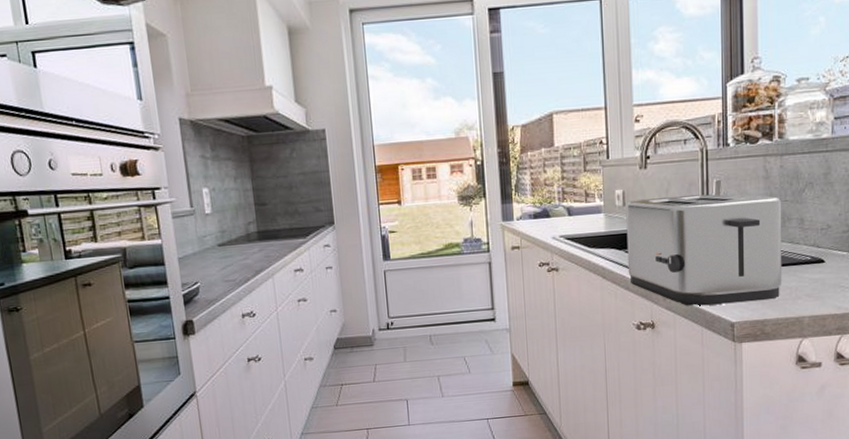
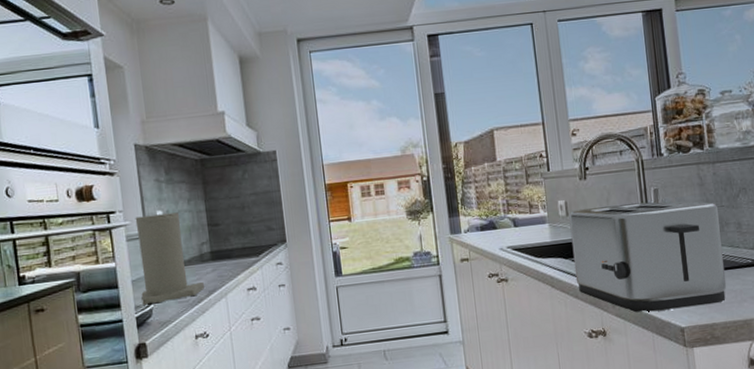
paper towel: none [180,190,251,283] -> present [135,212,204,305]

